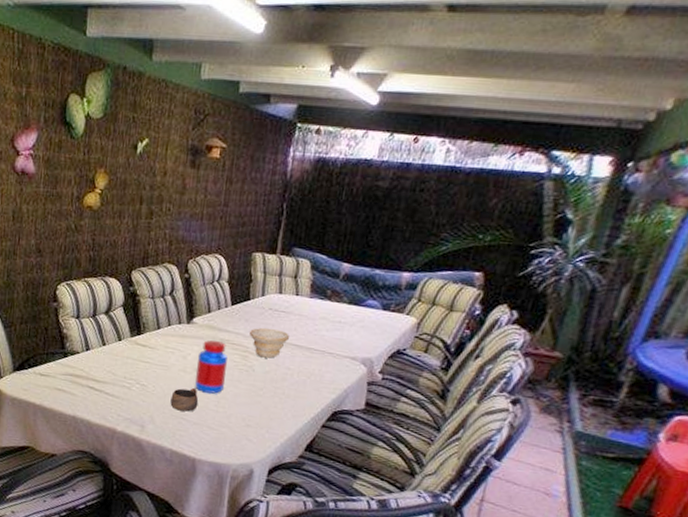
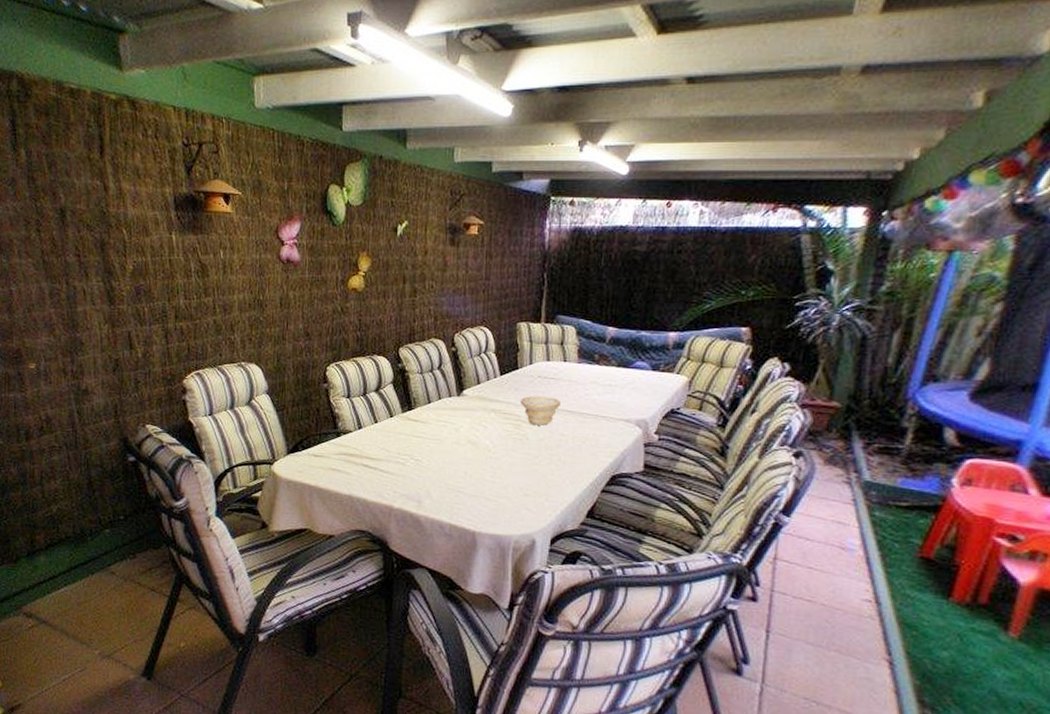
cup: present [170,388,199,412] -> none [446,460,474,484]
jar: present [195,340,228,394] -> none [470,411,500,465]

